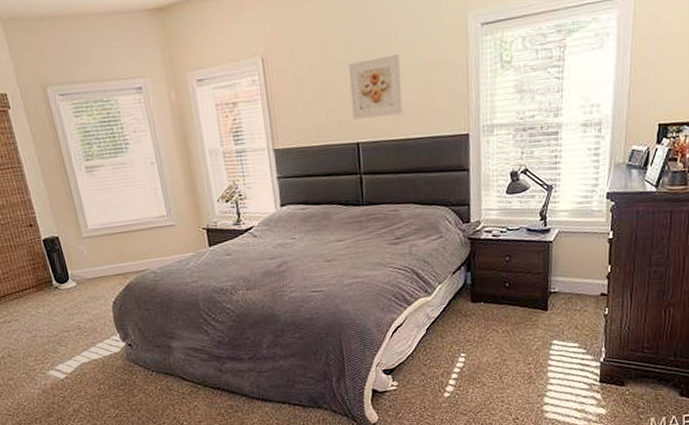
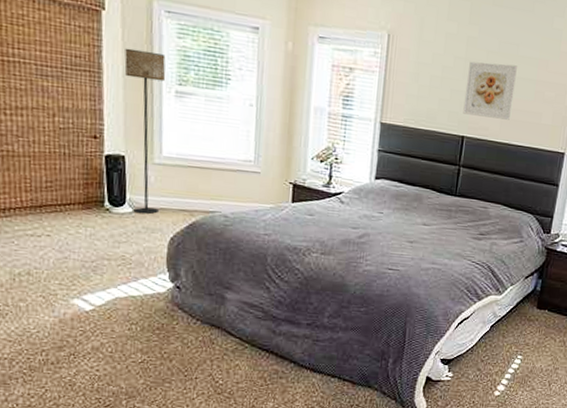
floor lamp: none [35,136,97,286] -> present [124,48,166,215]

